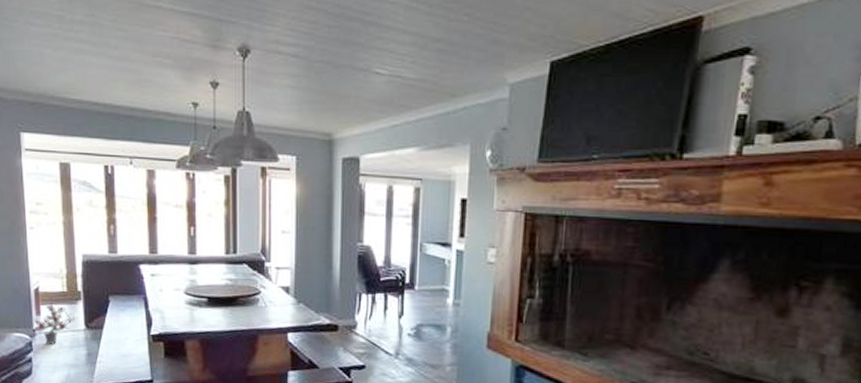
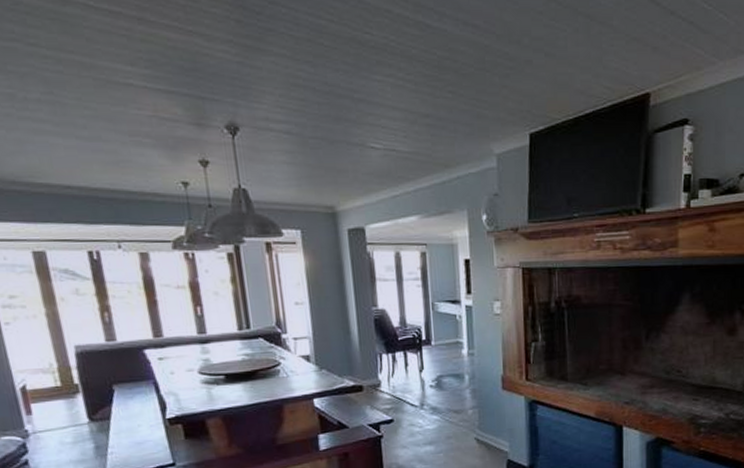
potted plant: present [28,298,76,344] -> none [18,394,76,443]

